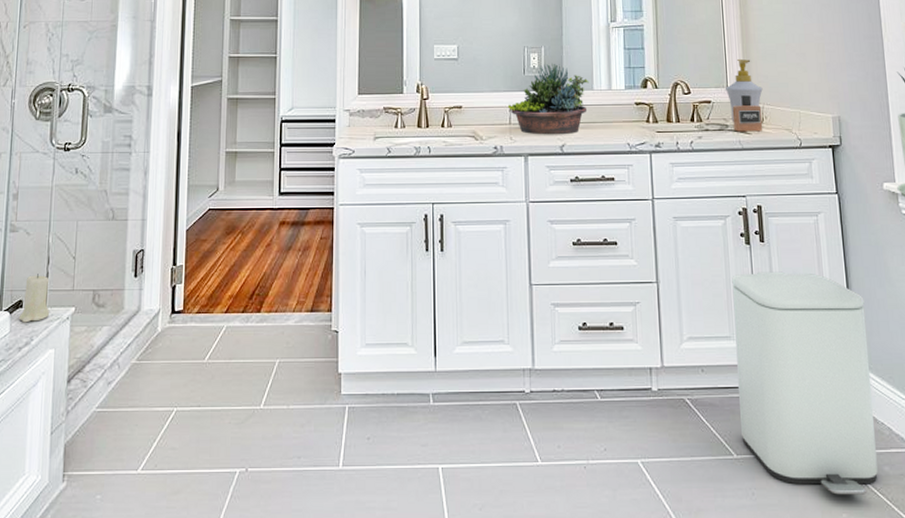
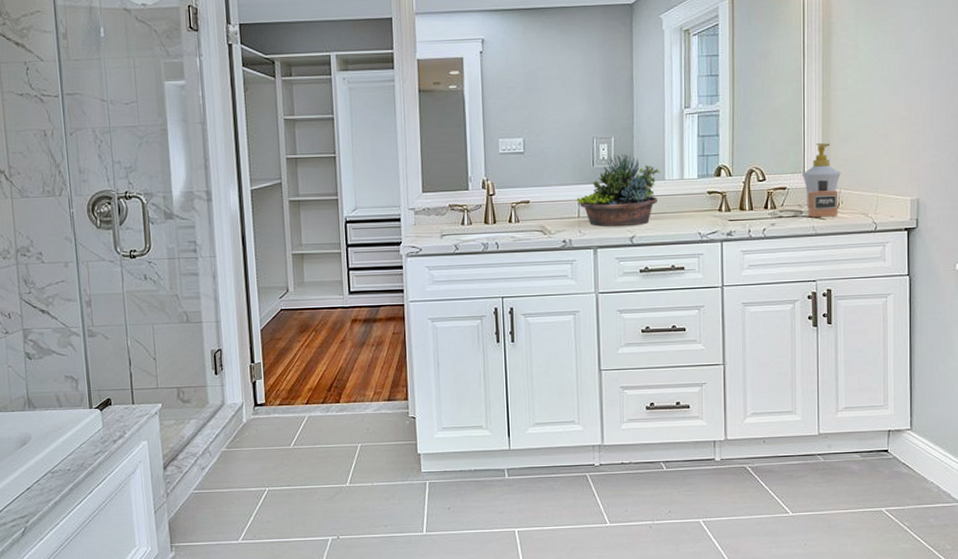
candle: present [18,274,50,323] -> none [109,374,139,419]
pedal bin: present [732,271,878,495] -> none [797,351,926,543]

